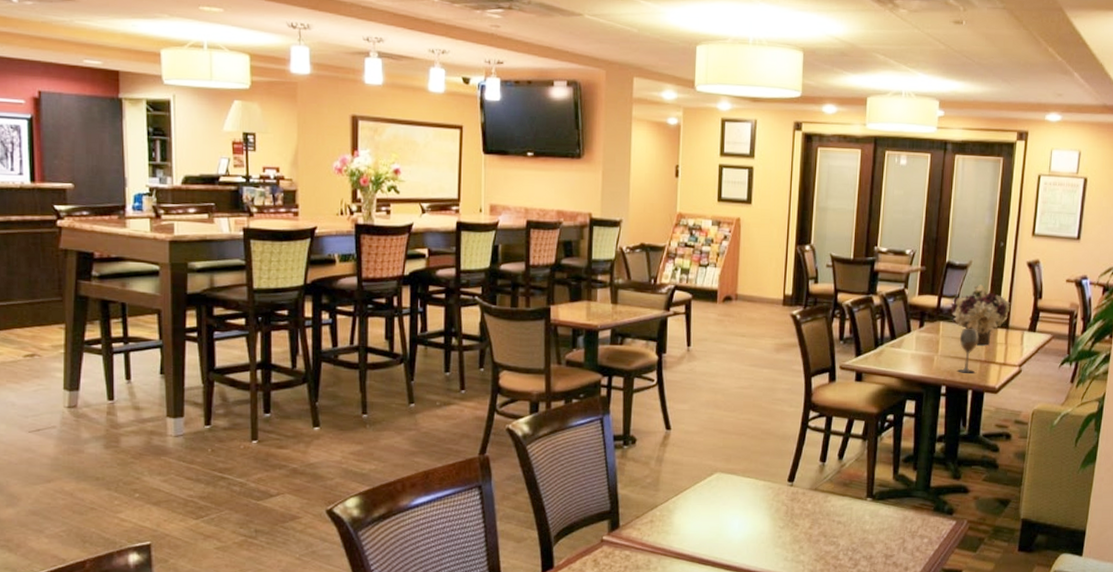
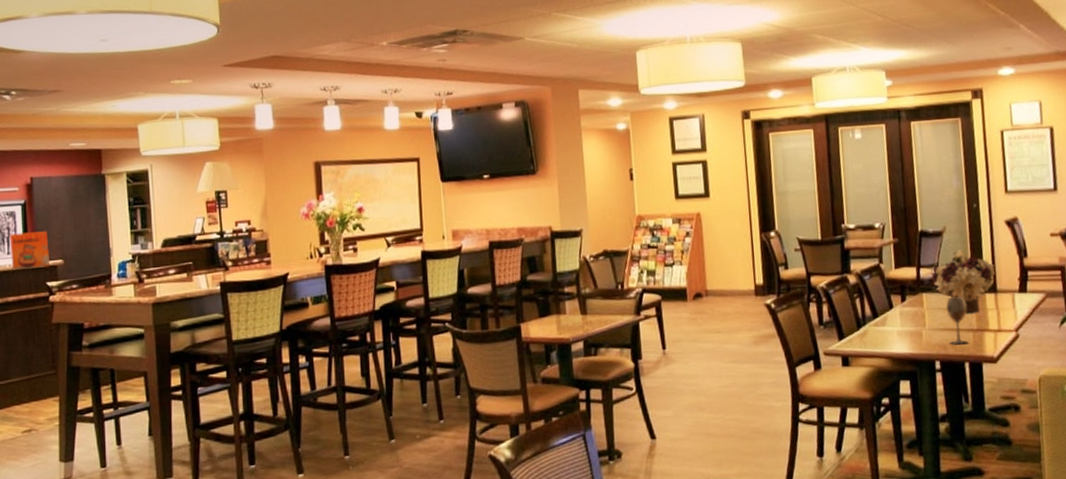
cereal box: none [14,149,59,190] -> present [9,231,51,271]

